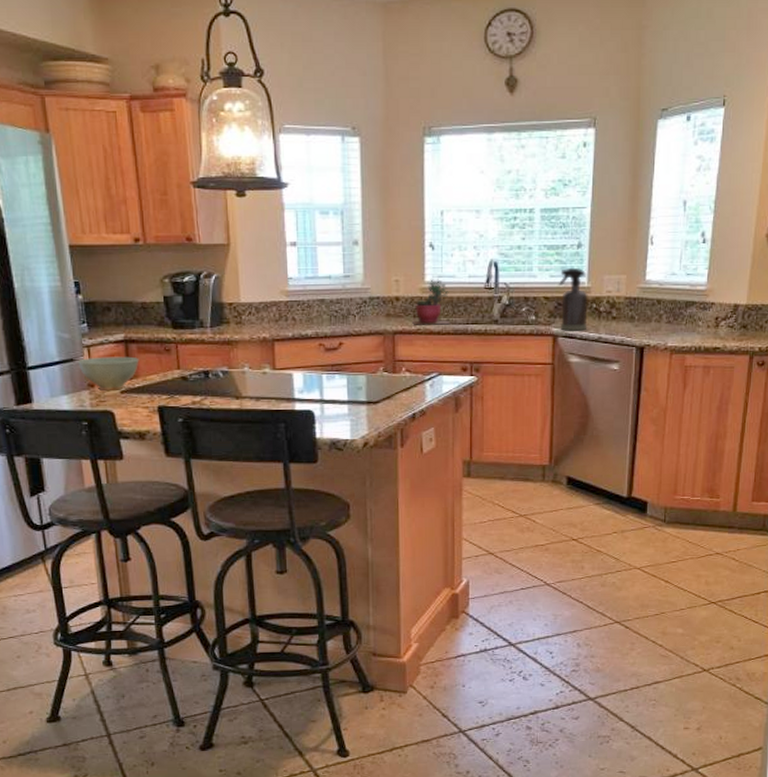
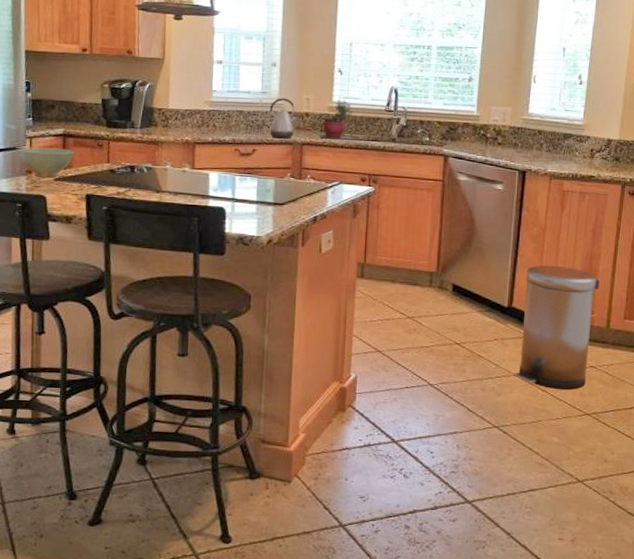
kettle: none [353,281,388,328] -> present [267,98,298,139]
spray bottle: present [559,267,588,332] -> none [451,97,477,154]
pedal bin: none [635,449,726,579] -> present [514,265,600,390]

